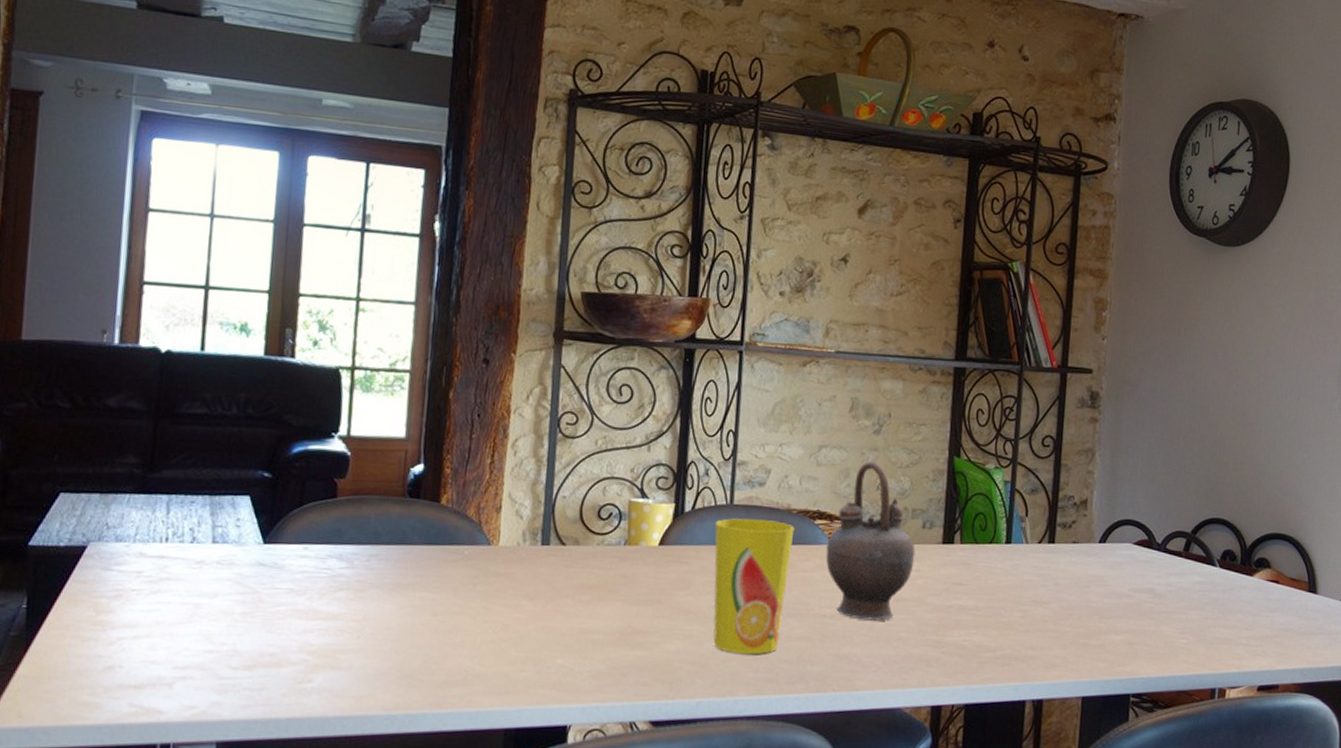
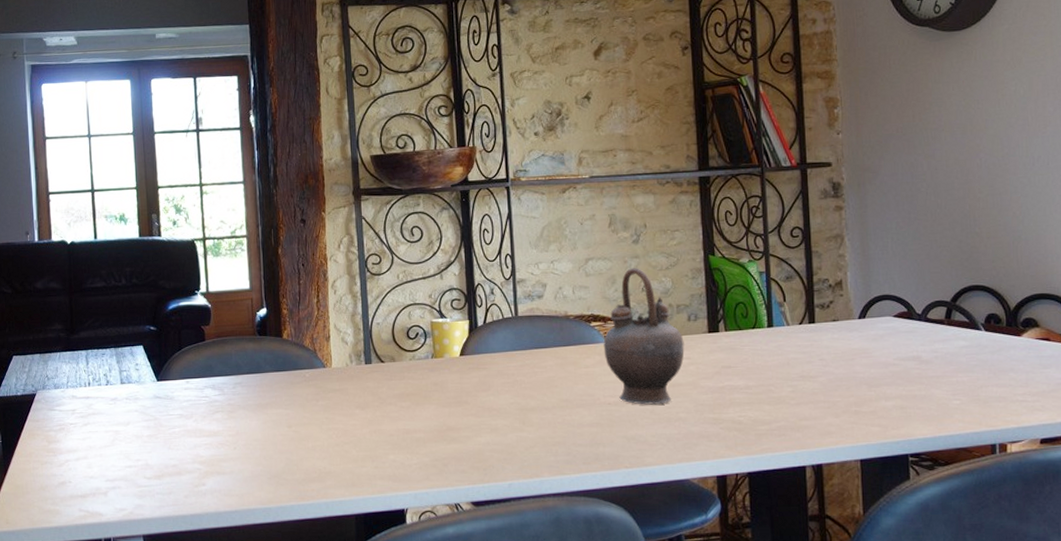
cup: present [713,518,795,655] -> none [505,327,574,442]

